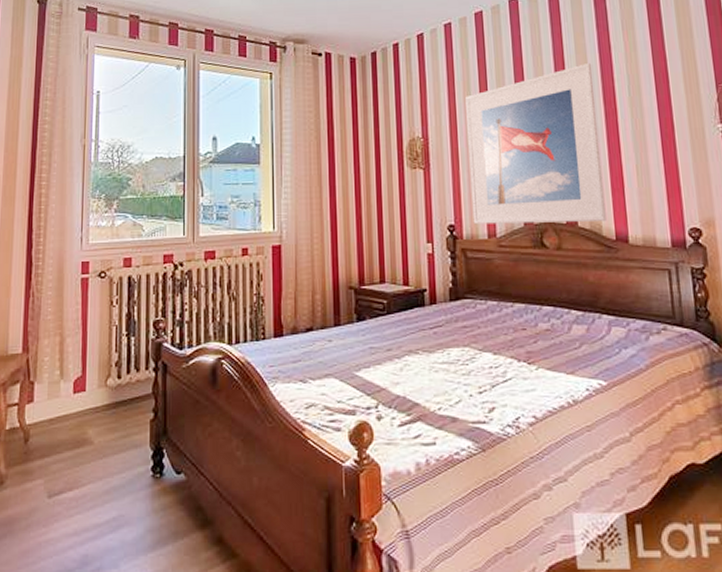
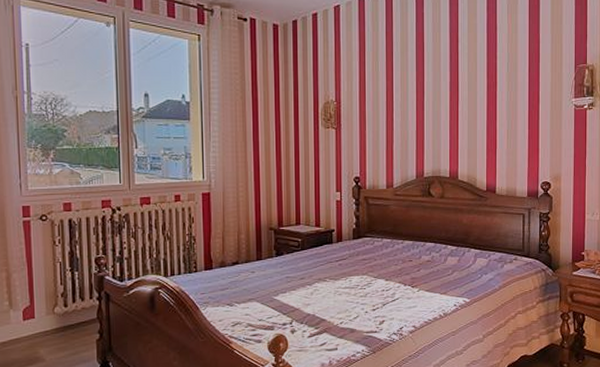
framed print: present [465,63,606,225] -> none [374,41,480,177]

